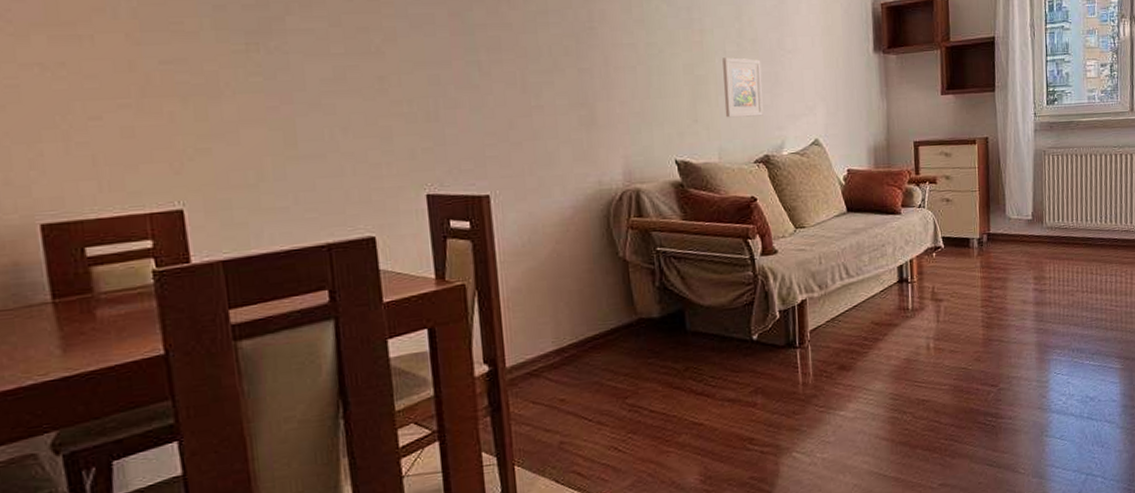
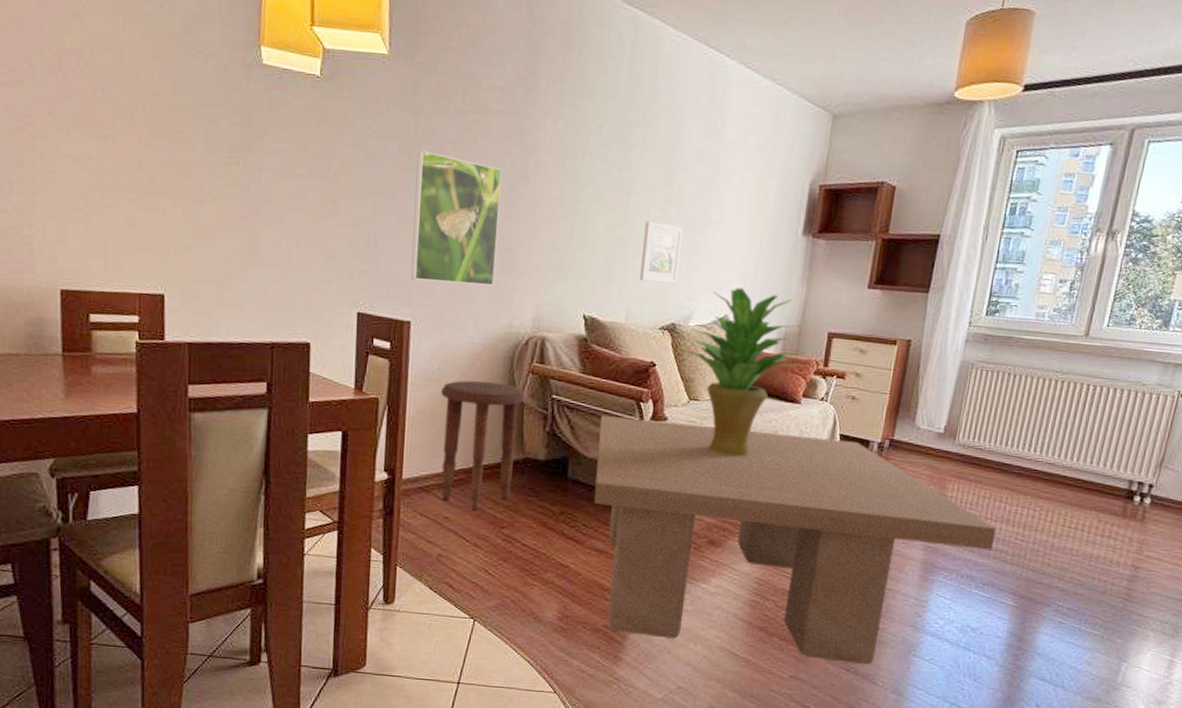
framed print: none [470,13,576,150] -> present [410,150,502,286]
side table: none [534,244,629,387] -> present [440,380,525,511]
coffee table: none [710,241,1094,481] -> present [594,416,997,665]
potted plant: none [776,111,898,278] -> present [678,288,806,457]

